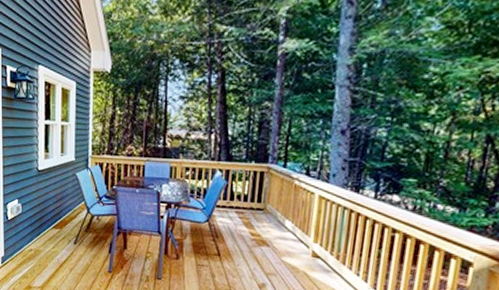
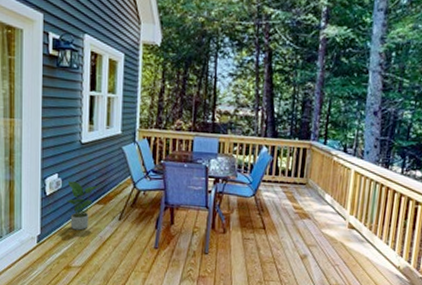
potted plant: none [25,206,57,253] -> present [65,181,101,231]

